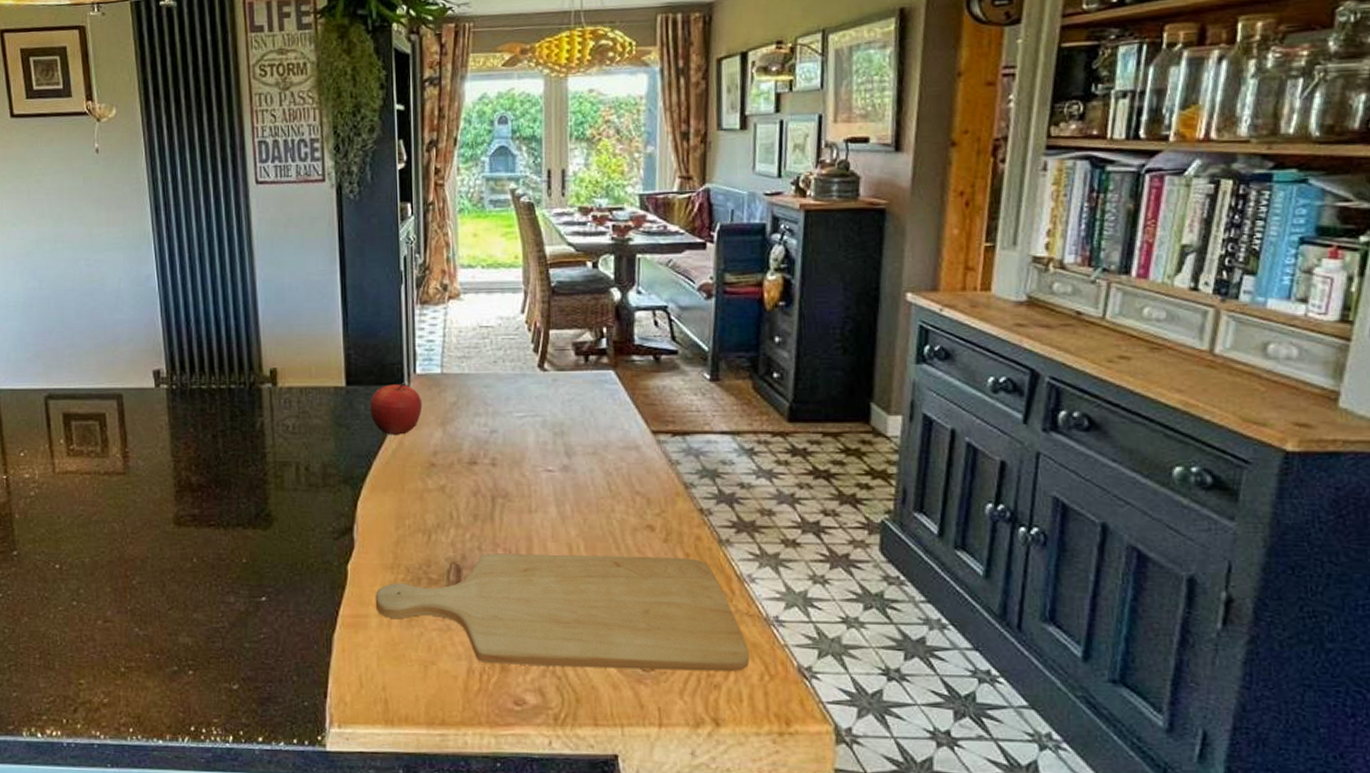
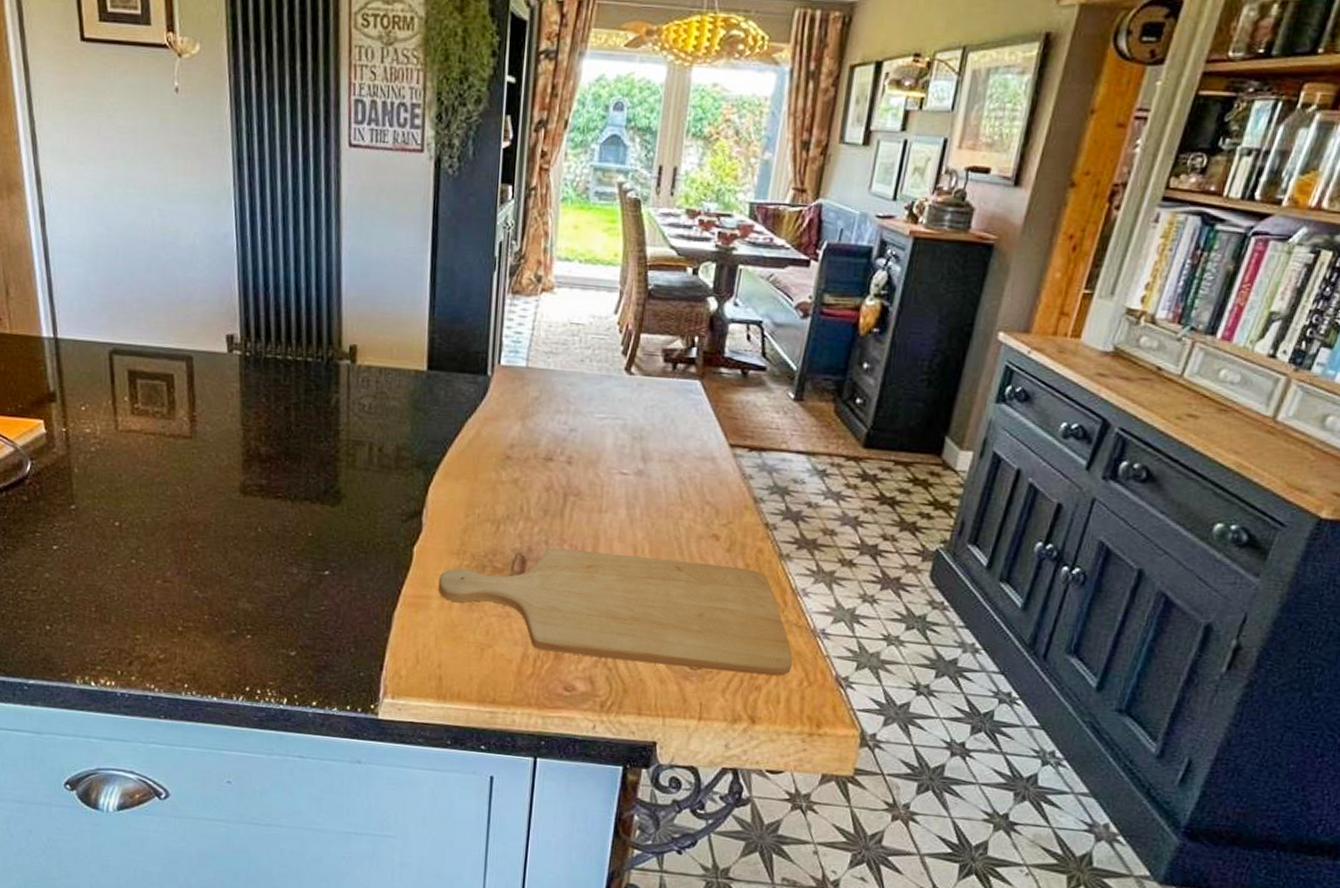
fruit: present [370,381,423,435] -> none [449,371,504,425]

